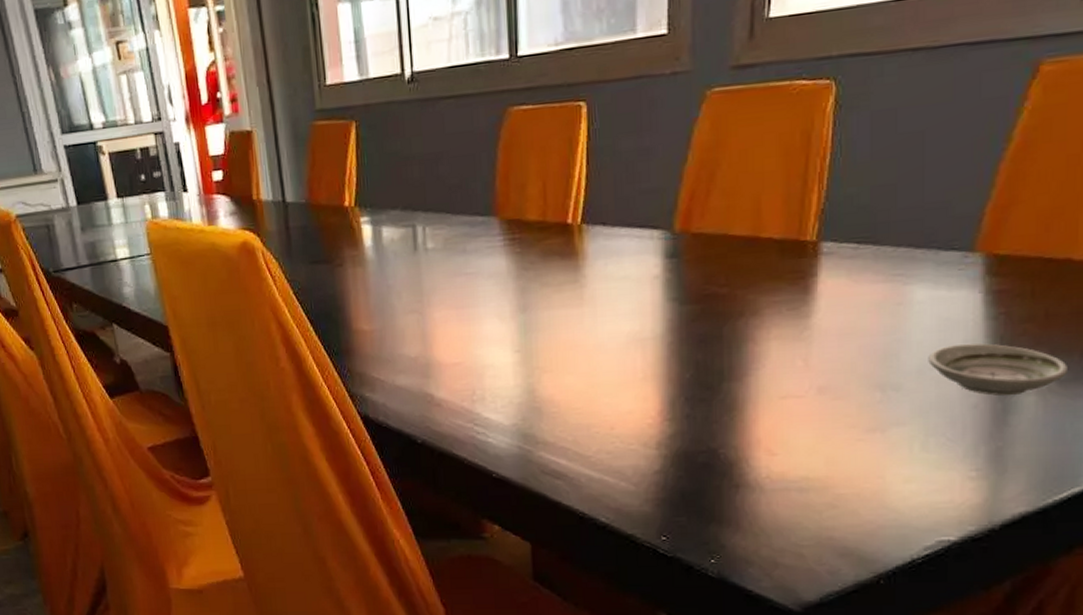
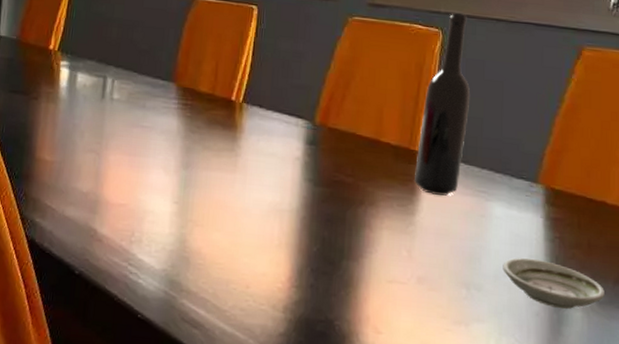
bottle: none [808,52,877,289] -> present [415,13,470,196]

